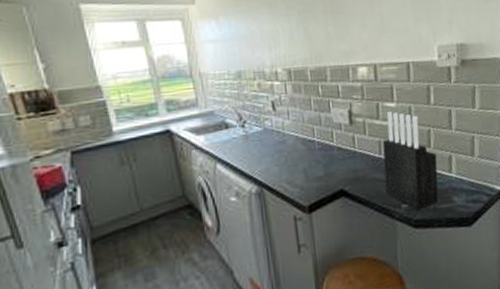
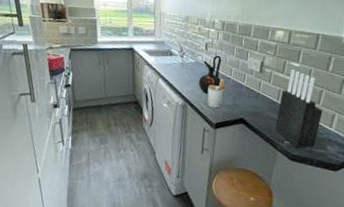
ceramic jug: none [272,114,303,169] -> present [198,55,222,94]
utensil holder: none [287,142,317,187] -> present [207,78,231,109]

